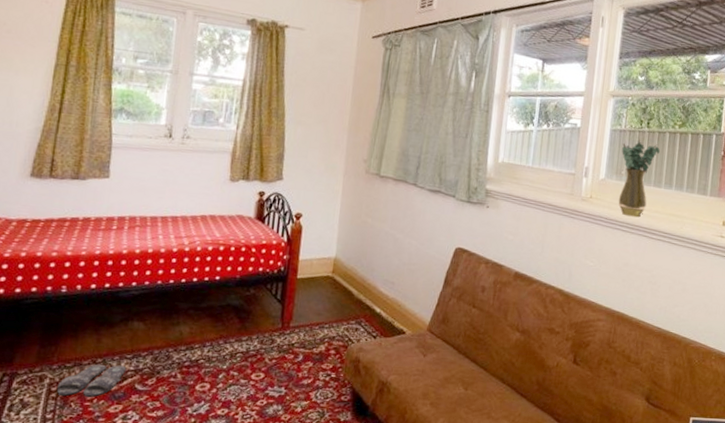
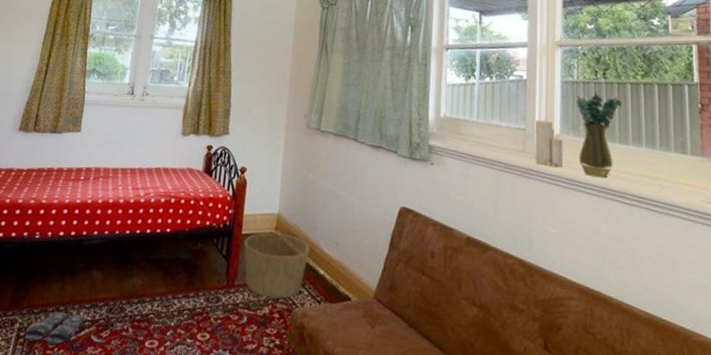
basket: none [299,275,367,337] -> present [243,232,310,299]
candle: none [581,164,607,209] -> present [535,119,563,169]

